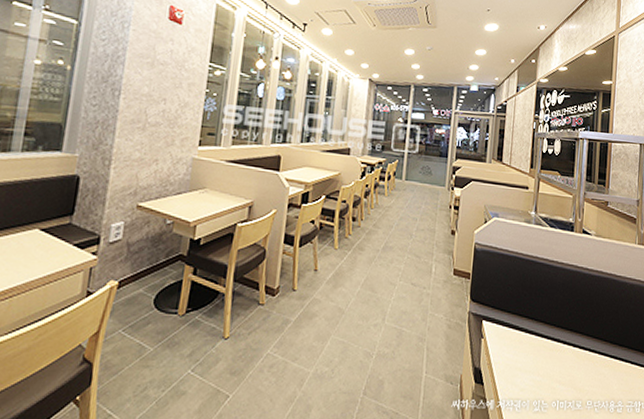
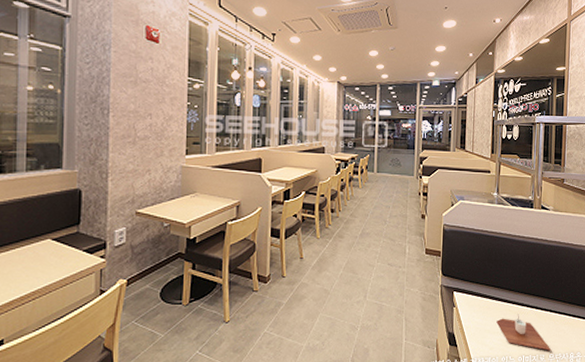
cup: none [529,351,590,397] -> present [496,314,552,351]

